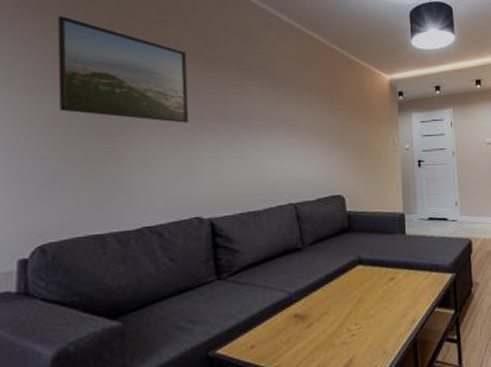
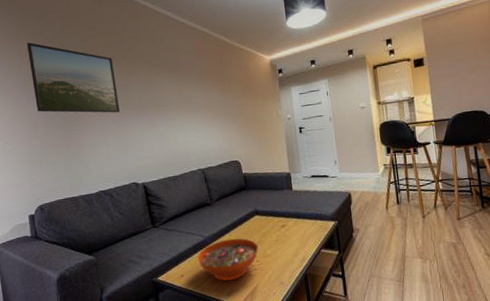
decorative bowl: none [277,294,358,352] -> present [198,238,258,281]

